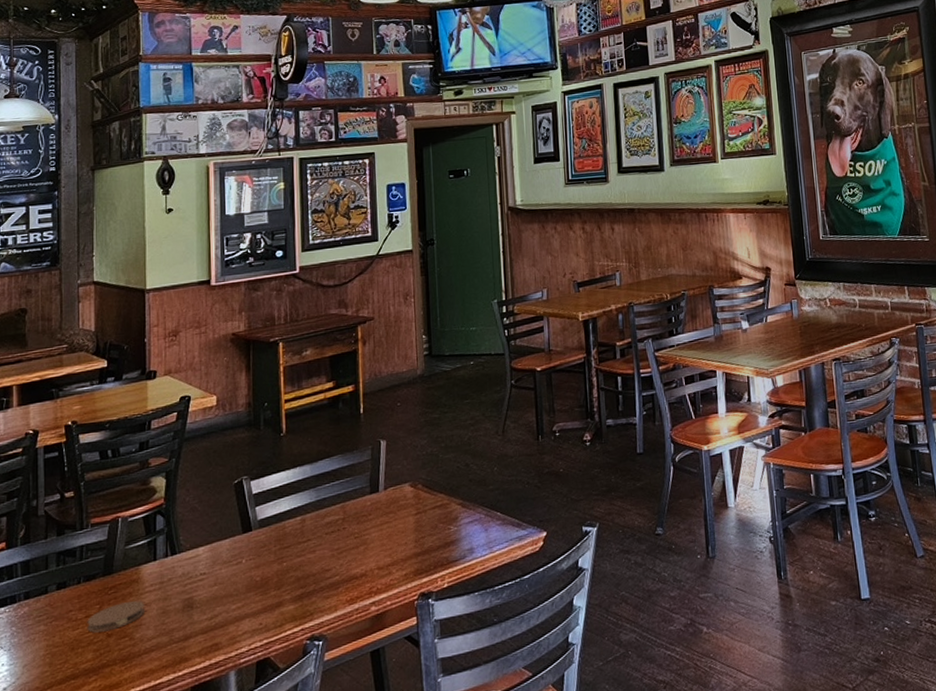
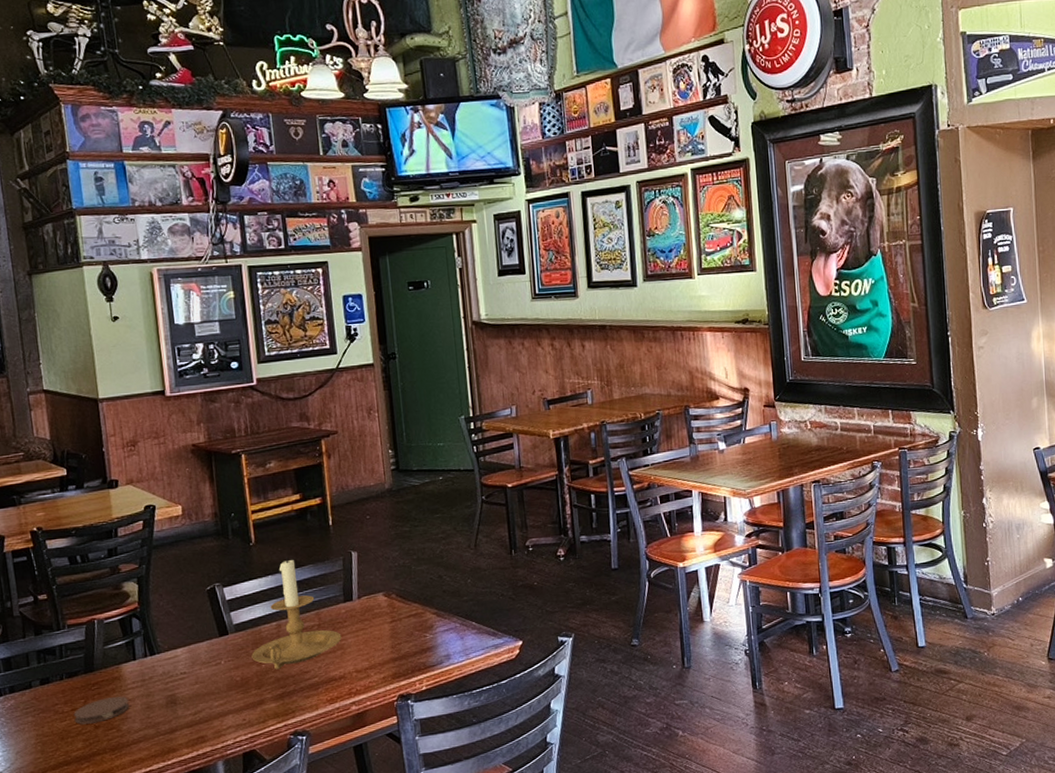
candle holder: none [273,447,366,568] -> present [251,557,342,670]

